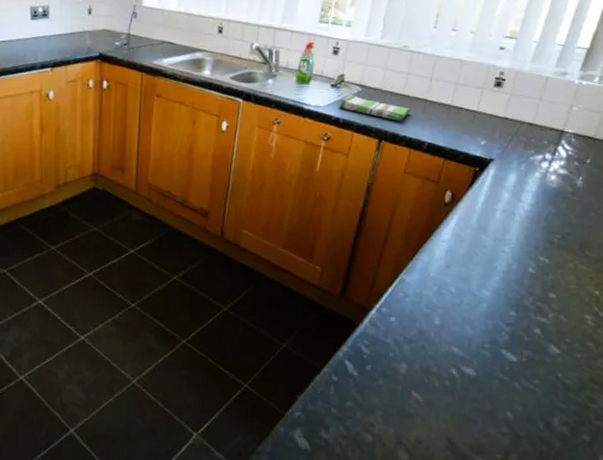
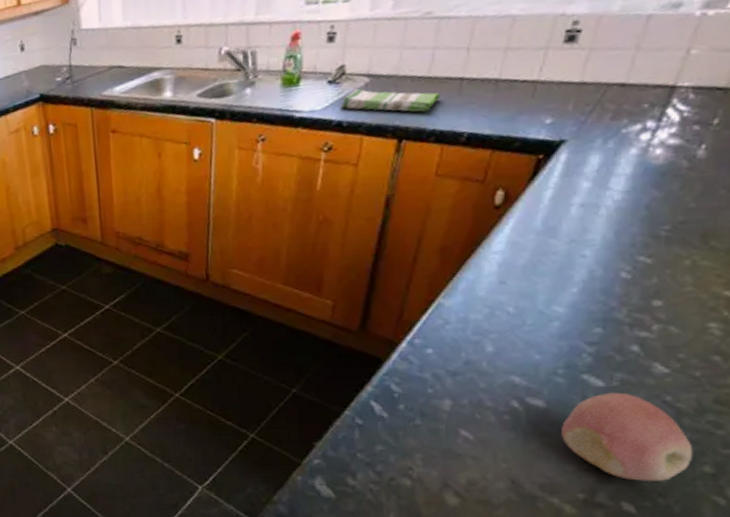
fruit: none [486,366,576,446] -> present [561,392,693,481]

